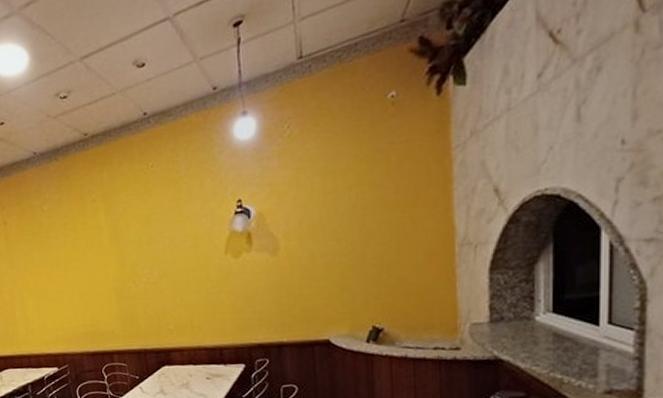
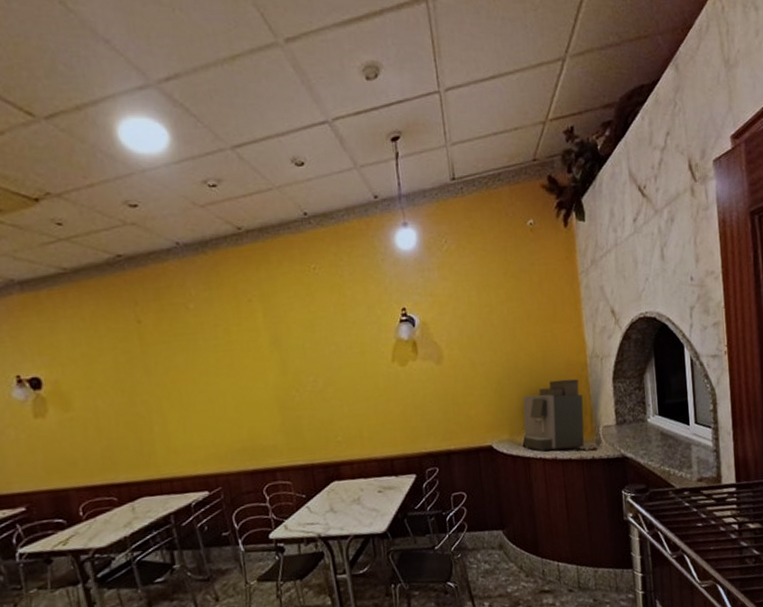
coffee machine: none [366,270,447,349] -> present [523,379,585,452]

